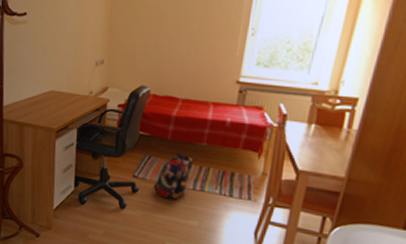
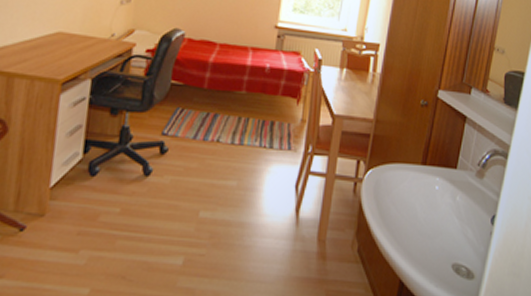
backpack: present [153,153,194,200] -> none [186,103,232,158]

